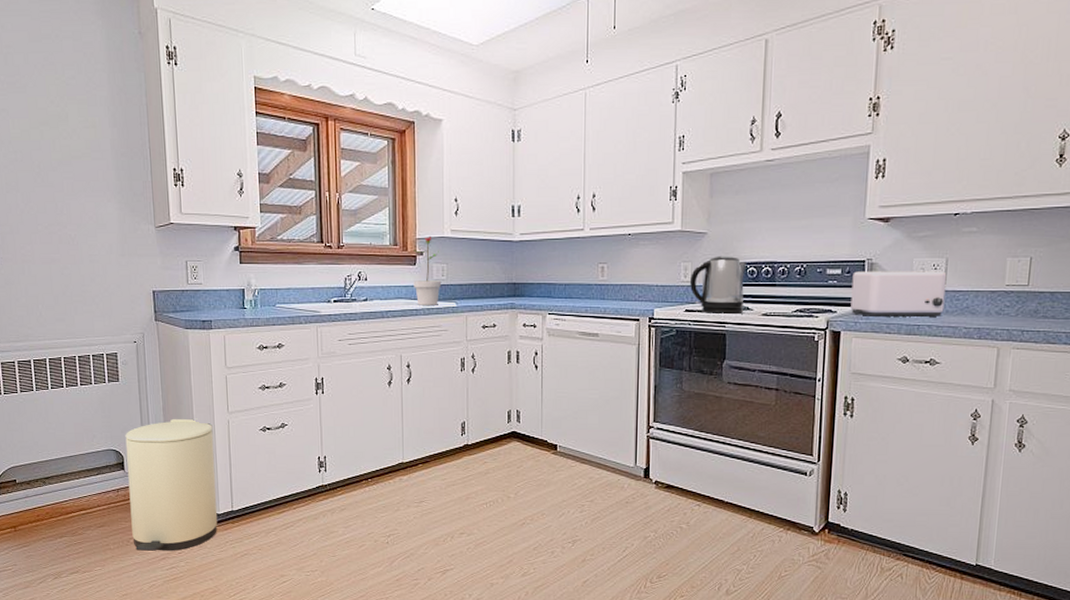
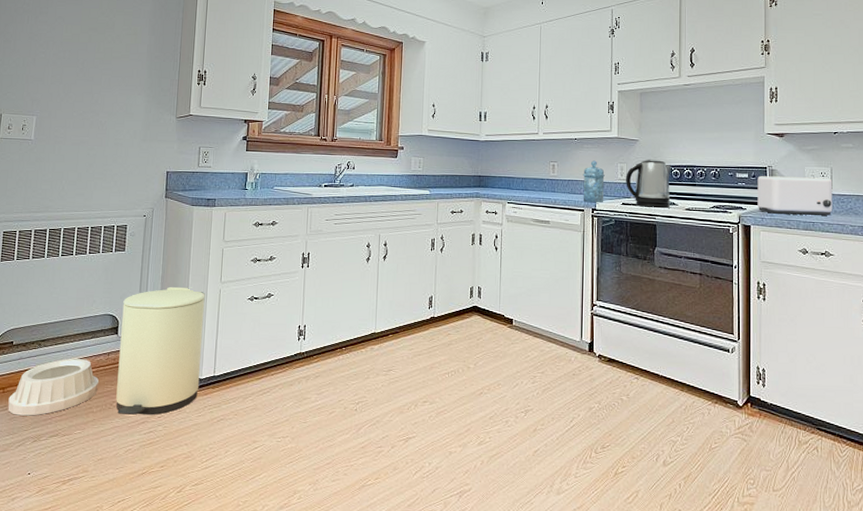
pet bowl: none [21,496,113,554] -> present [8,359,100,416]
potted flower: present [413,237,442,305] -> none [394,134,418,192]
canister: none [637,260,665,311] -> present [582,160,605,203]

